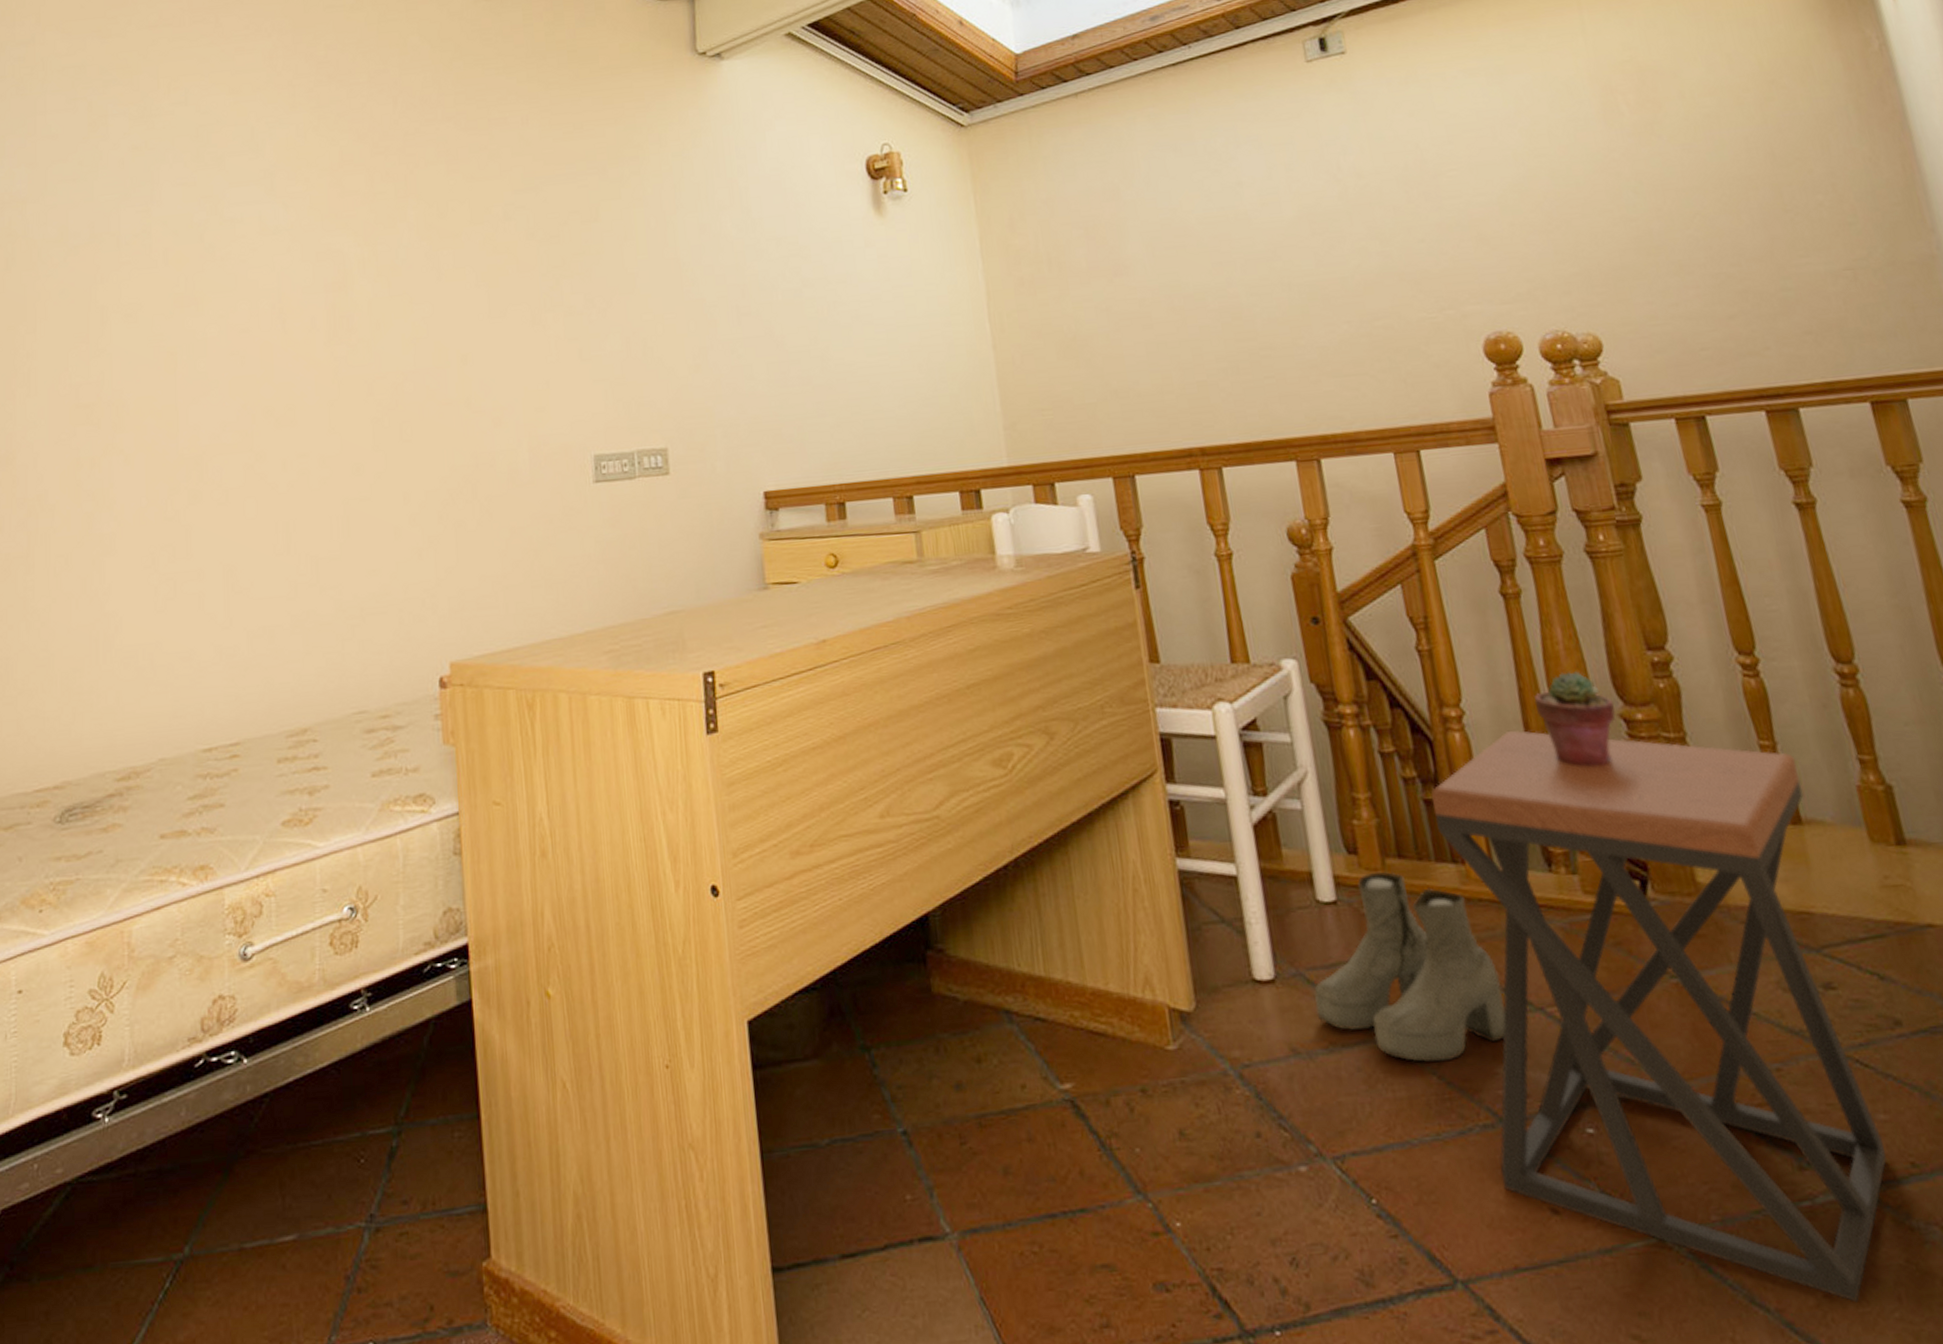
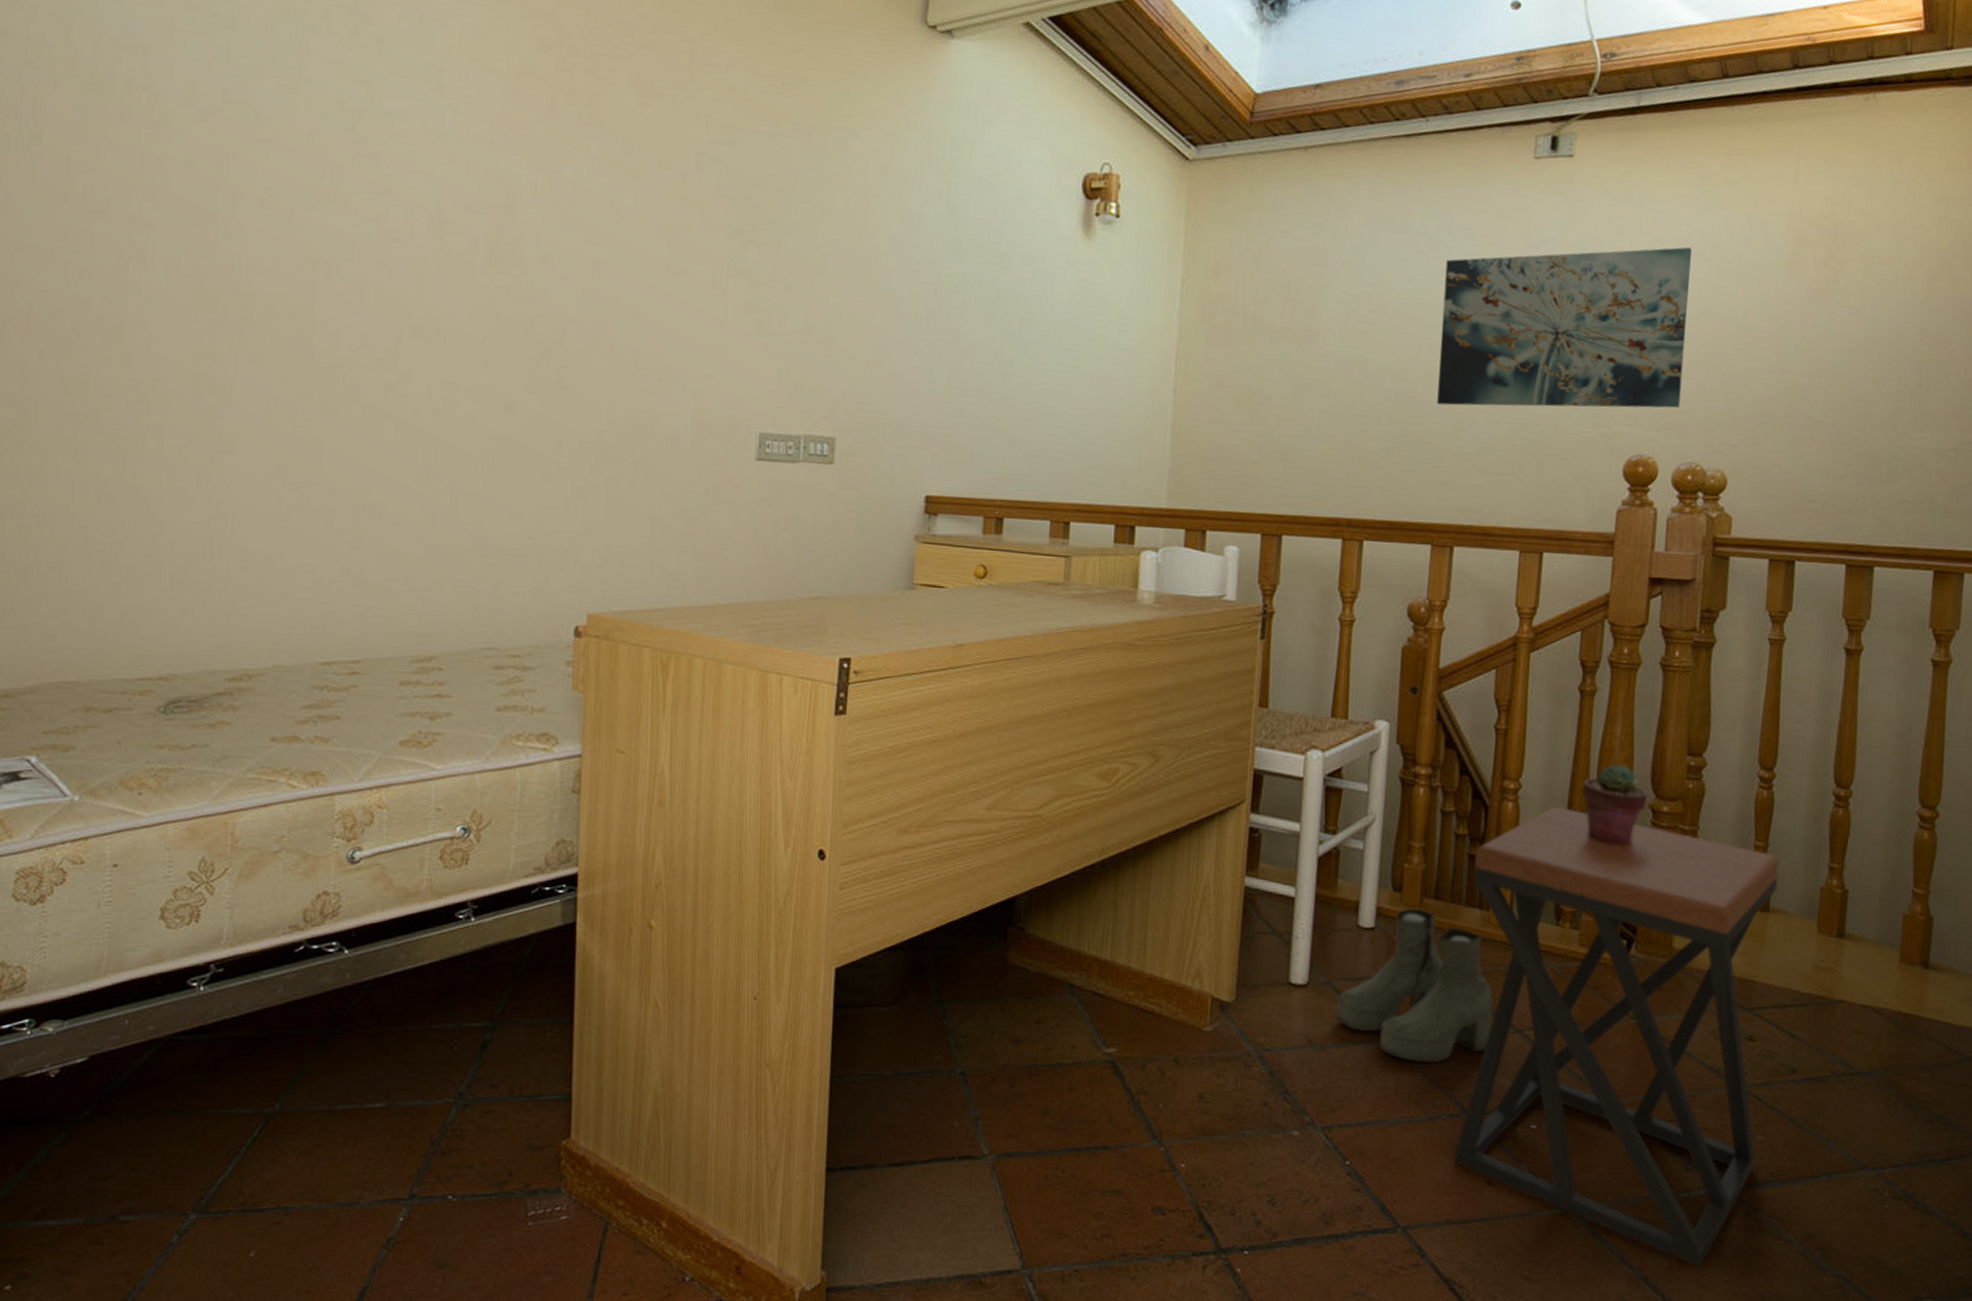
wall art: none [1241,116,1527,316] -> present [1437,247,1692,408]

